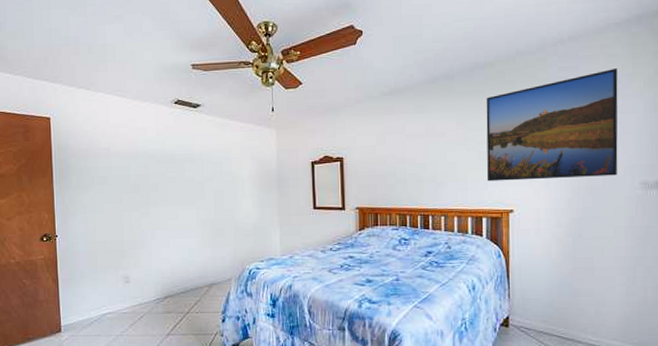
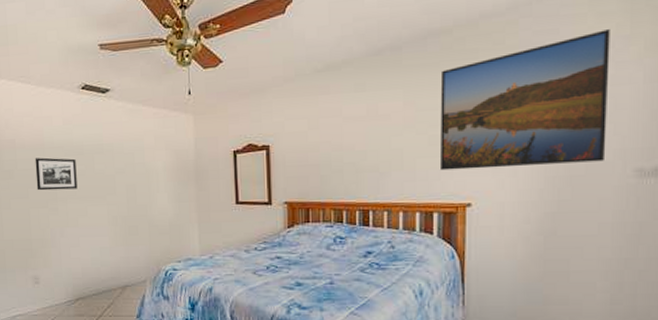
picture frame: none [128,165,169,196] -> present [35,157,78,191]

